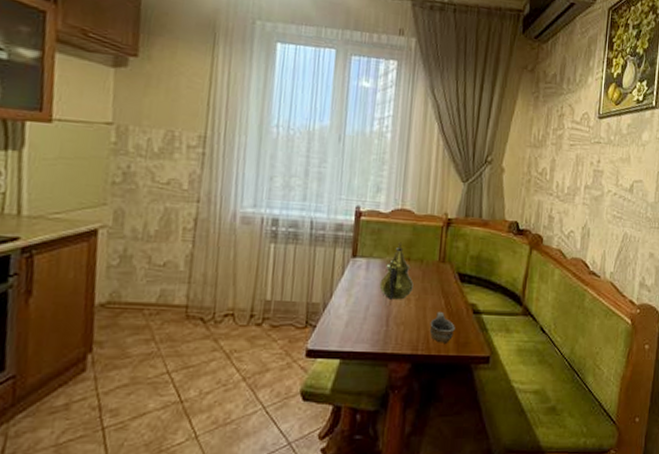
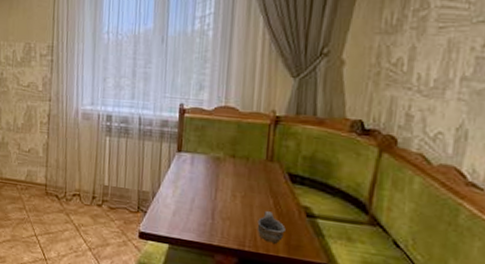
teapot: present [379,242,414,300] -> none [204,139,239,196]

